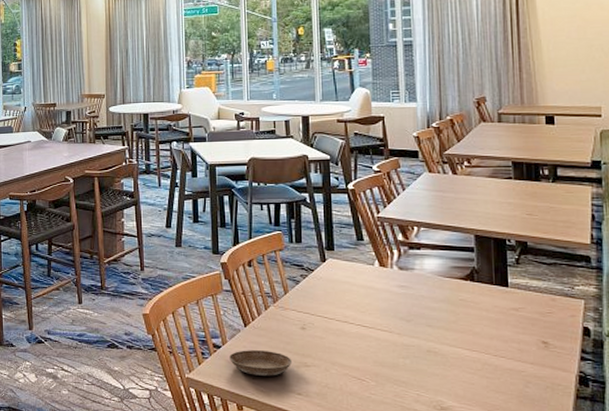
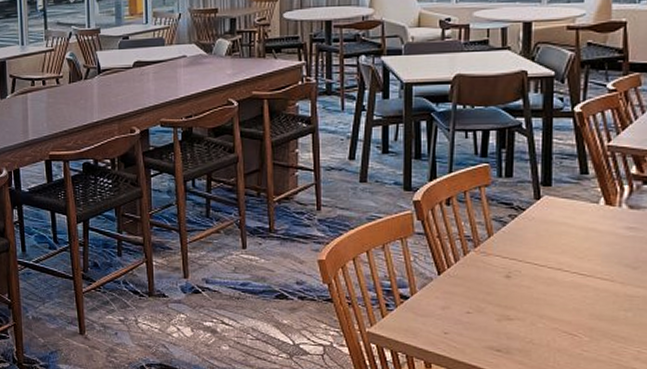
saucer: present [228,350,293,376] -> none [417,301,493,331]

